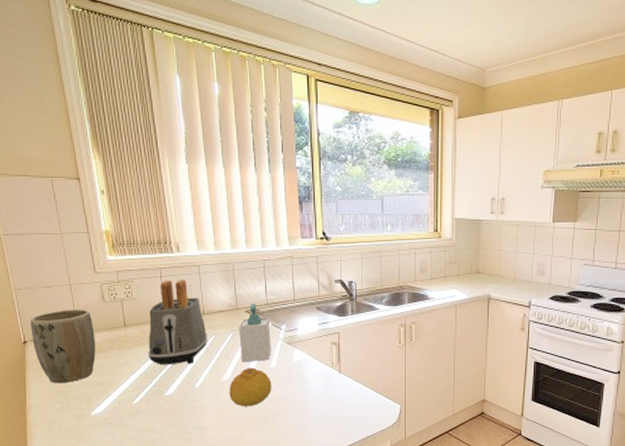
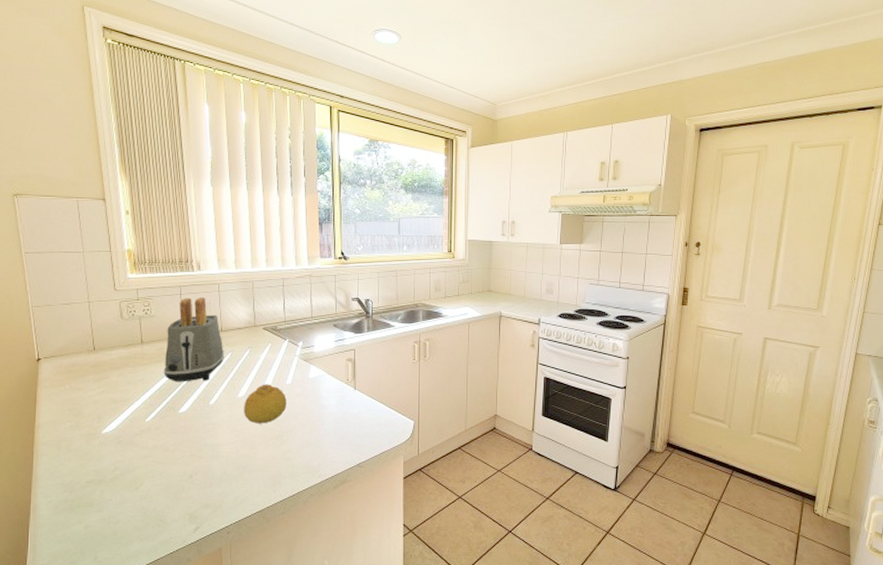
plant pot: present [30,309,96,384] -> none [45,326,111,401]
soap bottle: present [239,304,271,362] -> none [256,321,288,379]

